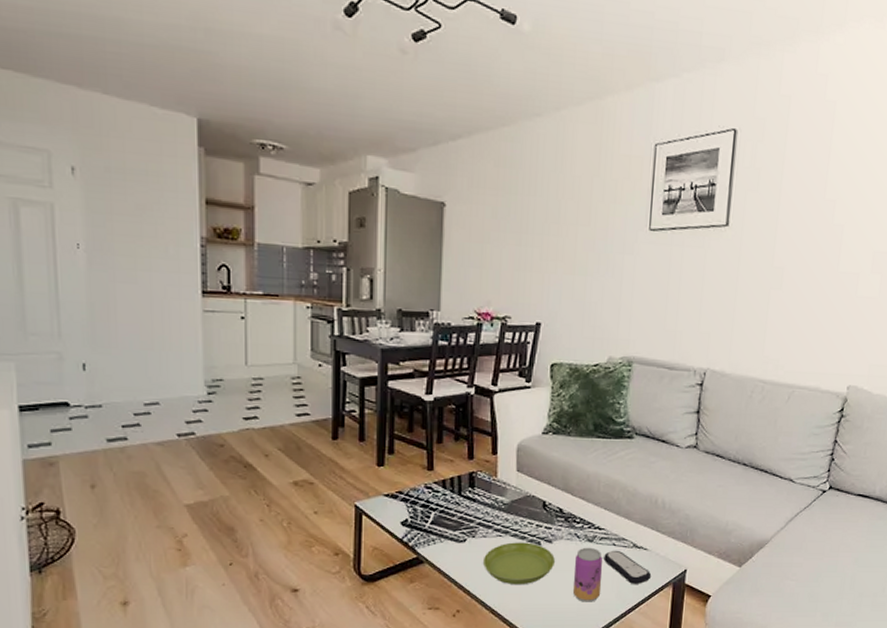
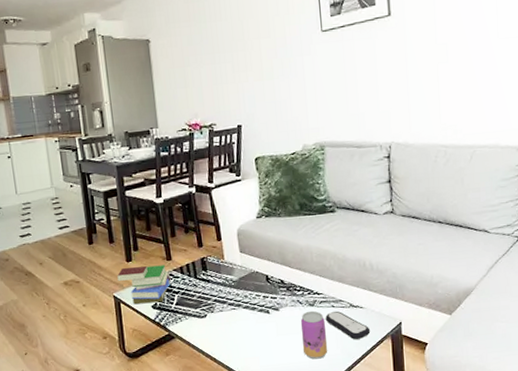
book: none [363,474,430,519] -> present [117,265,171,305]
saucer: present [484,542,555,585] -> none [223,312,284,350]

